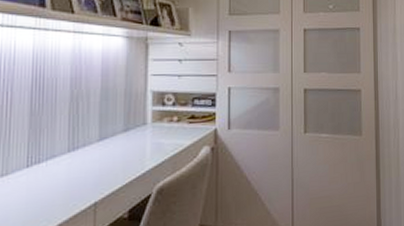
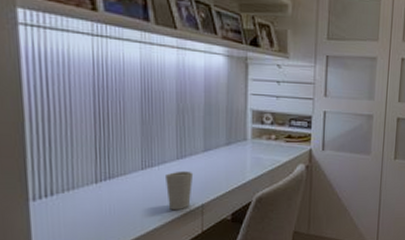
cup: none [54,164,87,212] -> present [166,171,194,210]

